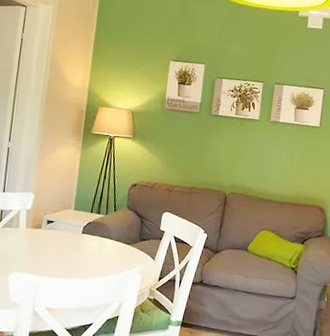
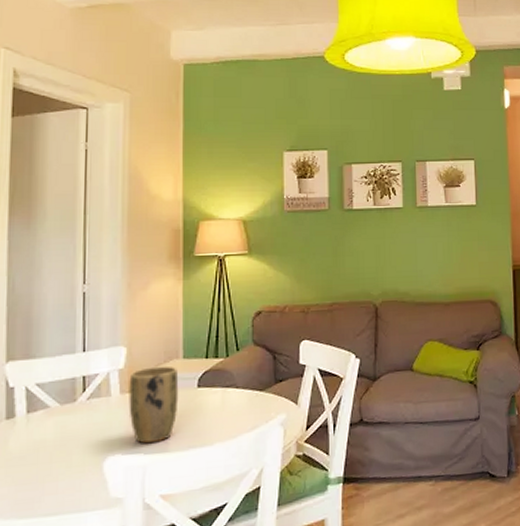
plant pot: none [30,212,69,269] -> present [129,366,179,444]

